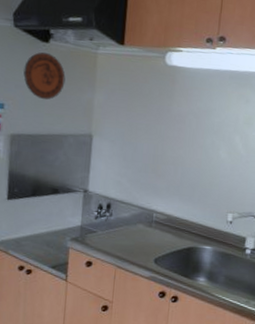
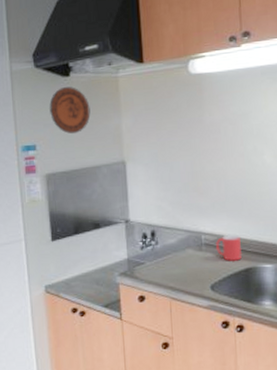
mug: none [164,216,188,240] -> present [216,235,243,261]

